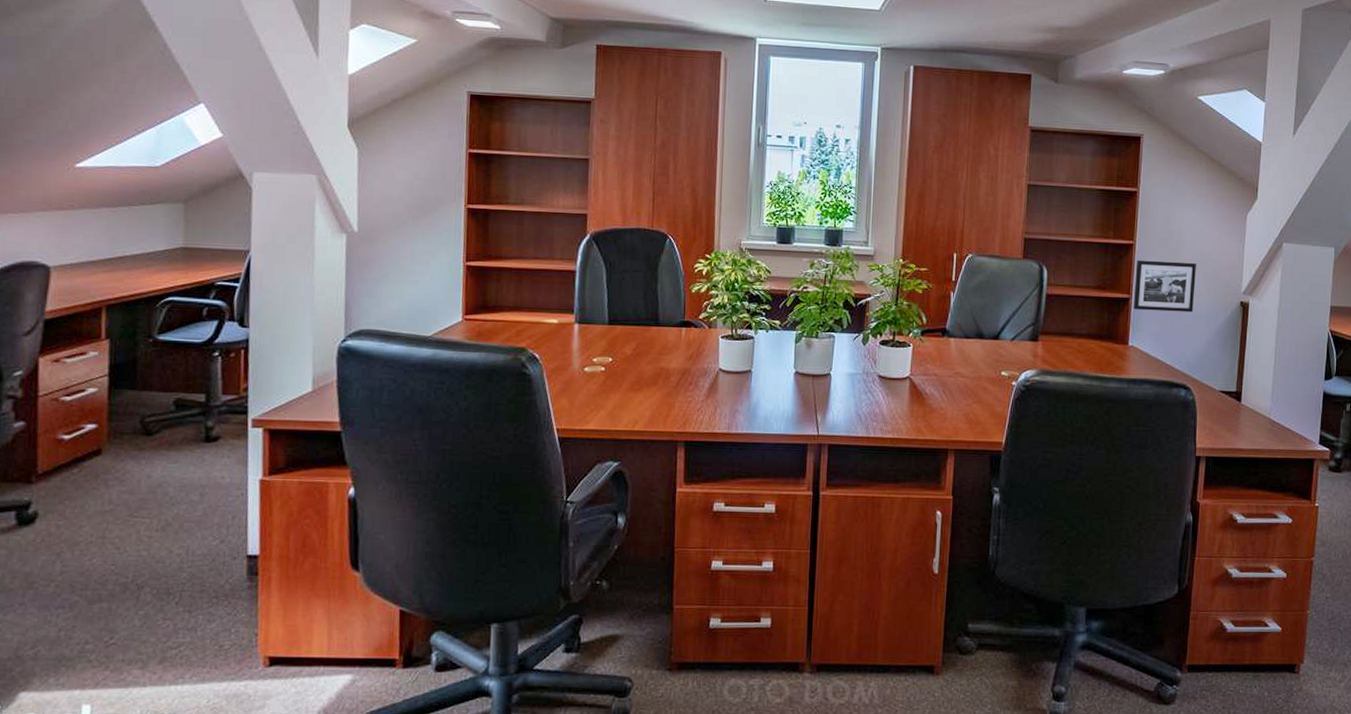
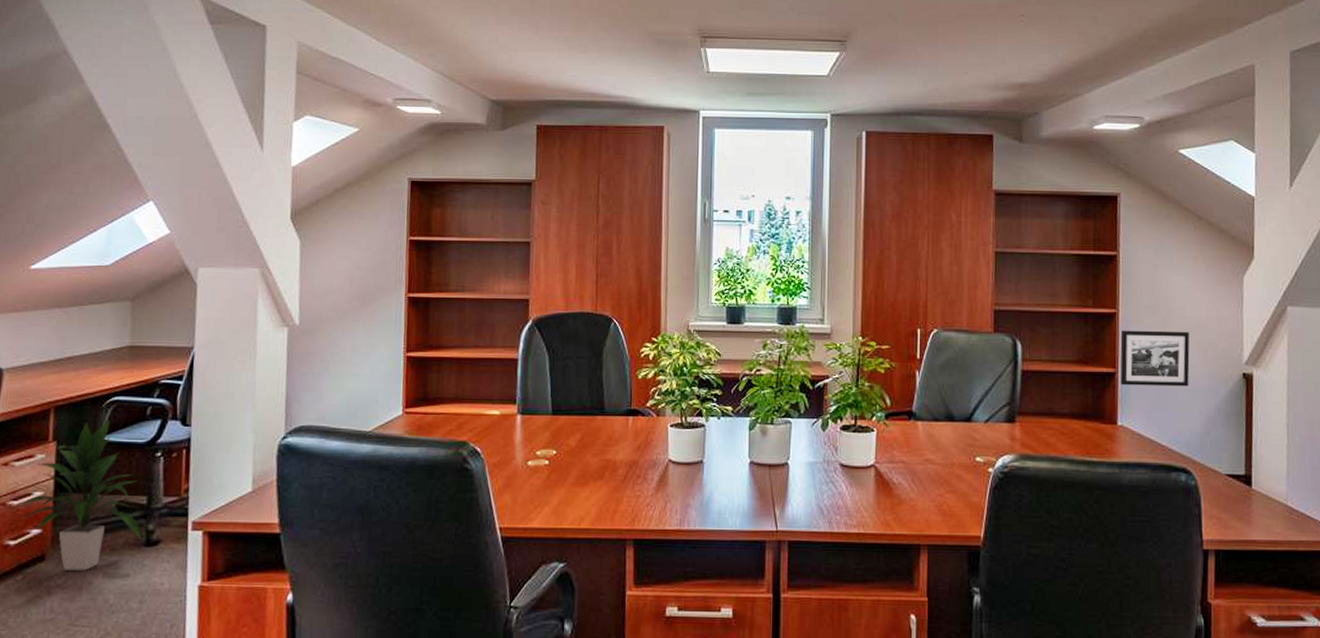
indoor plant: none [74,320,201,465] -> present [21,420,142,571]

